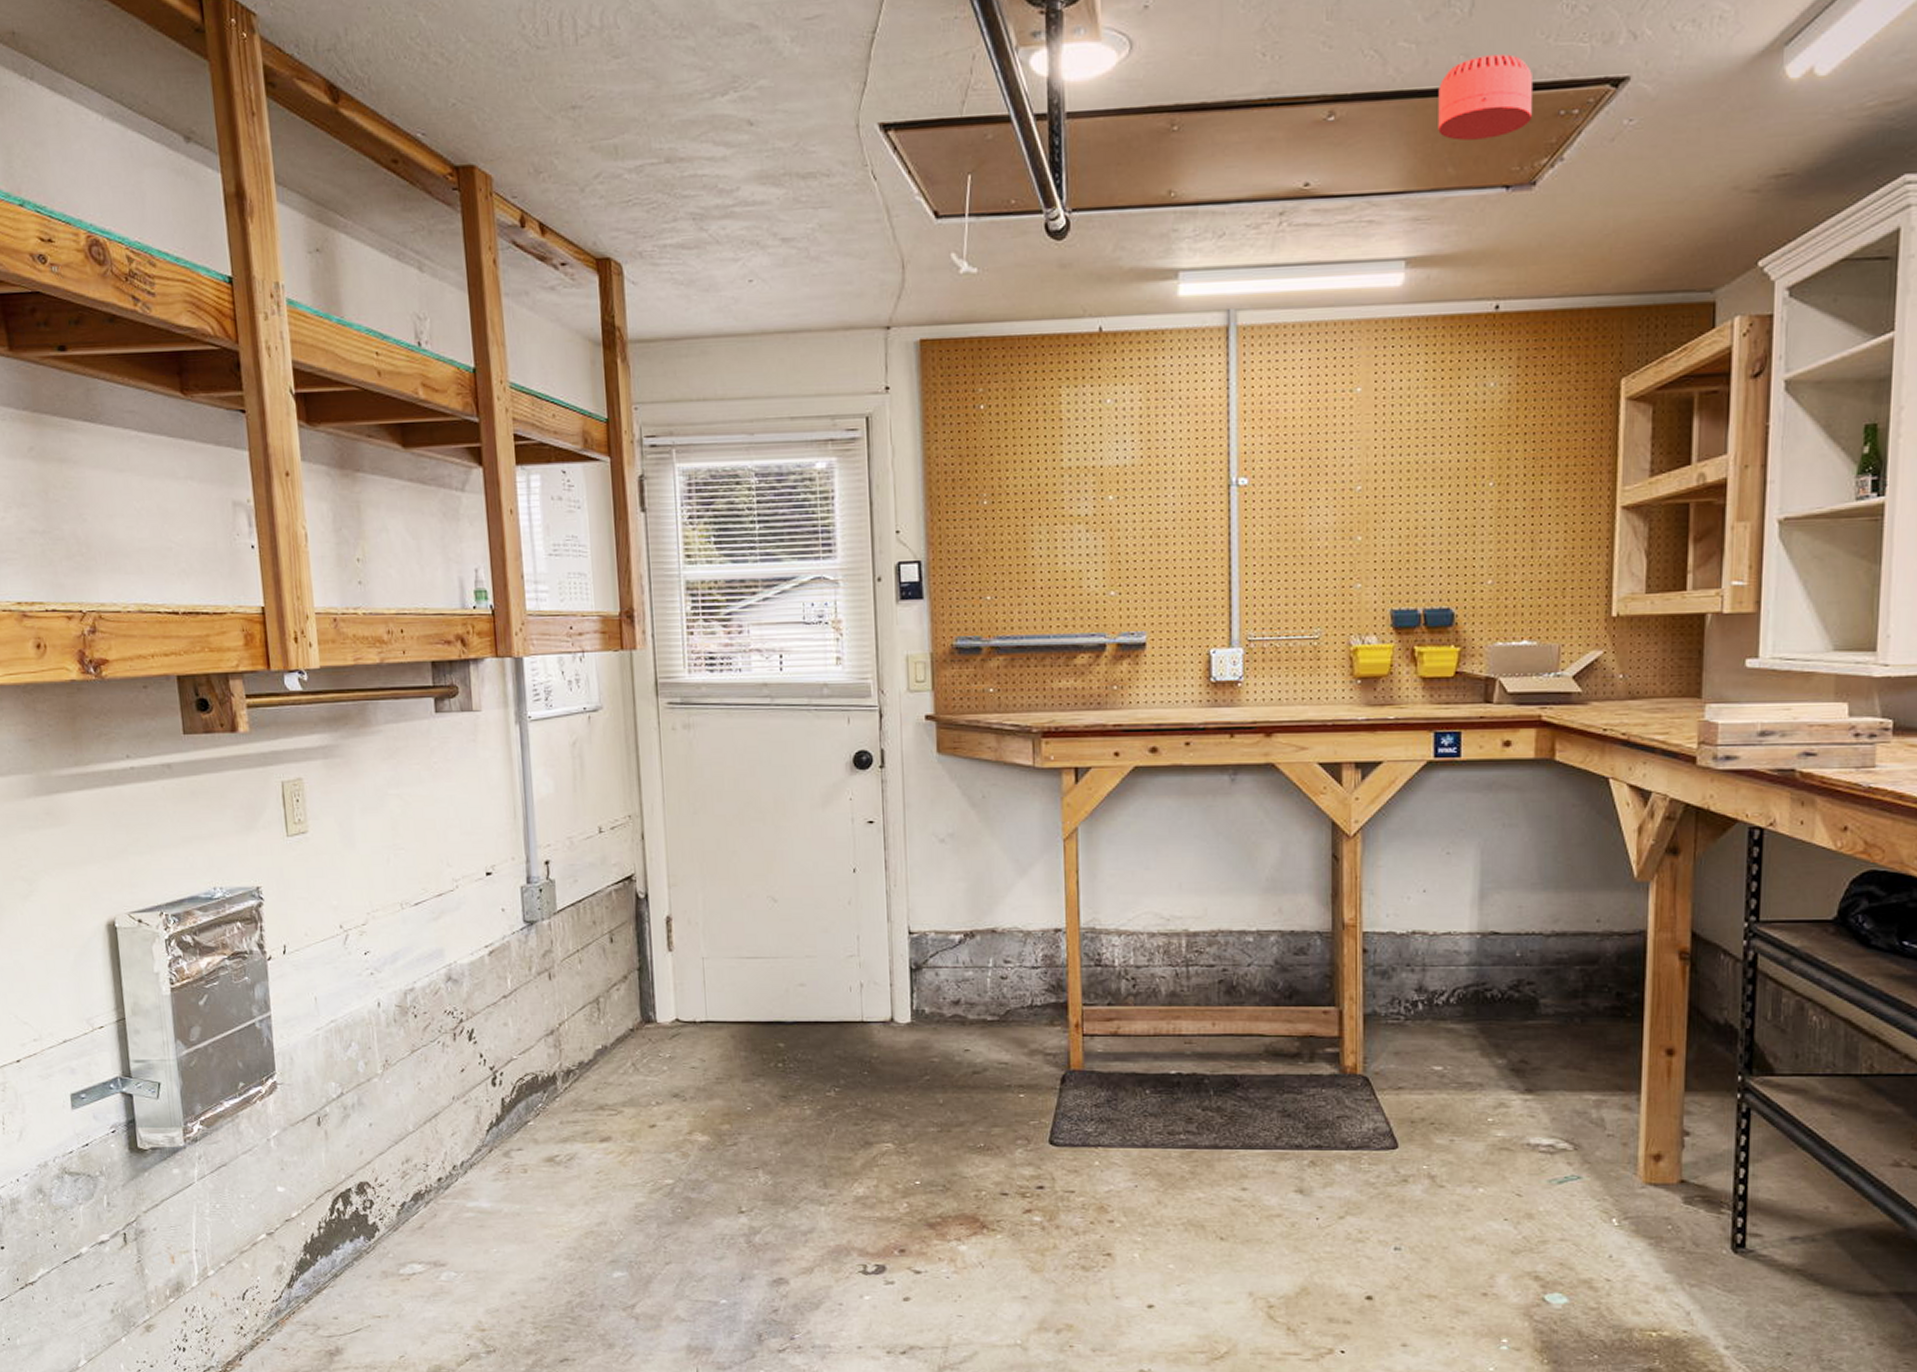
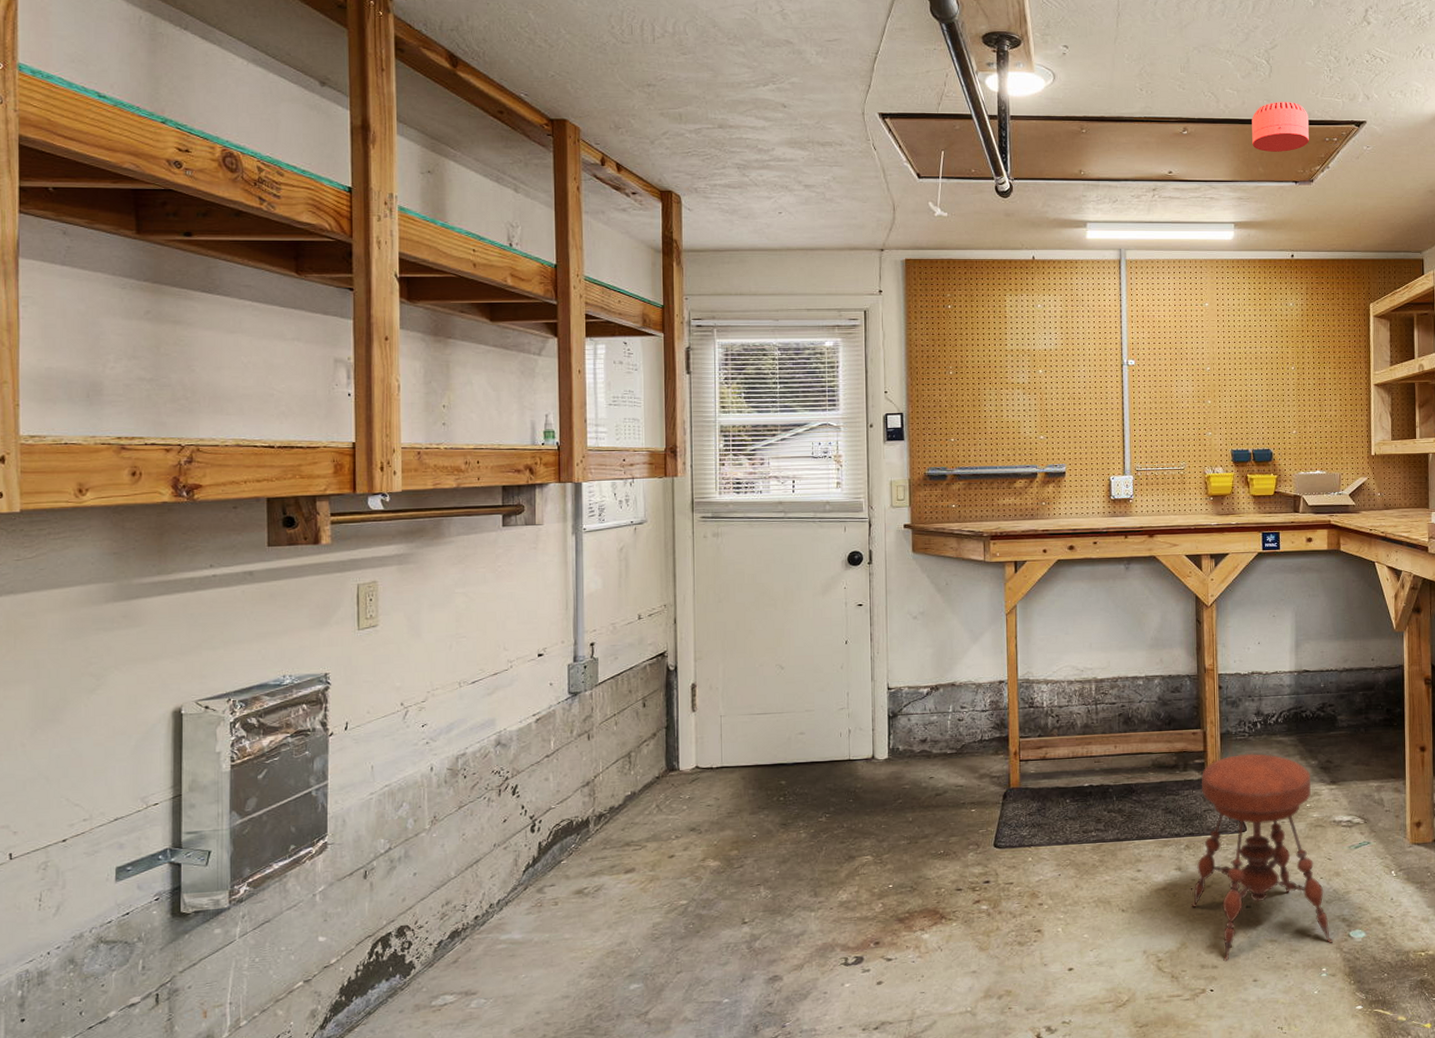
stool: none [1316,1043,1520,1317] -> present [1191,753,1334,962]

